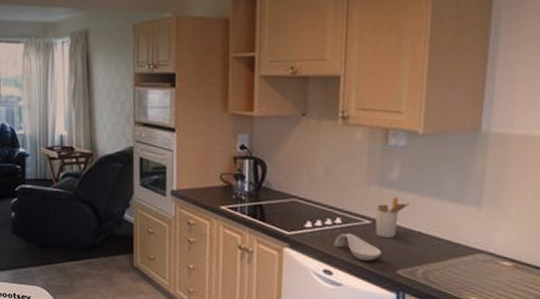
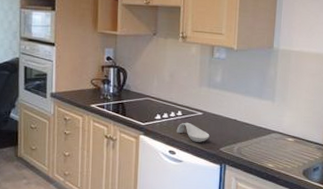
utensil holder: present [375,197,409,238] -> none [205,95,228,124]

